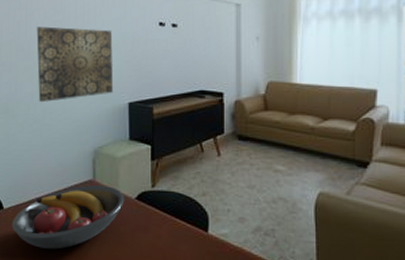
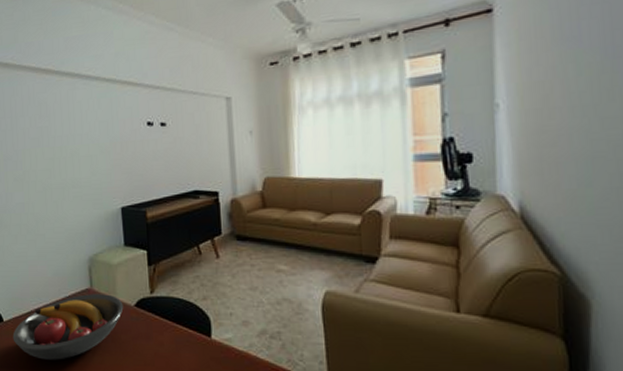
wall art: present [36,26,114,102] -> none [23,133,105,211]

